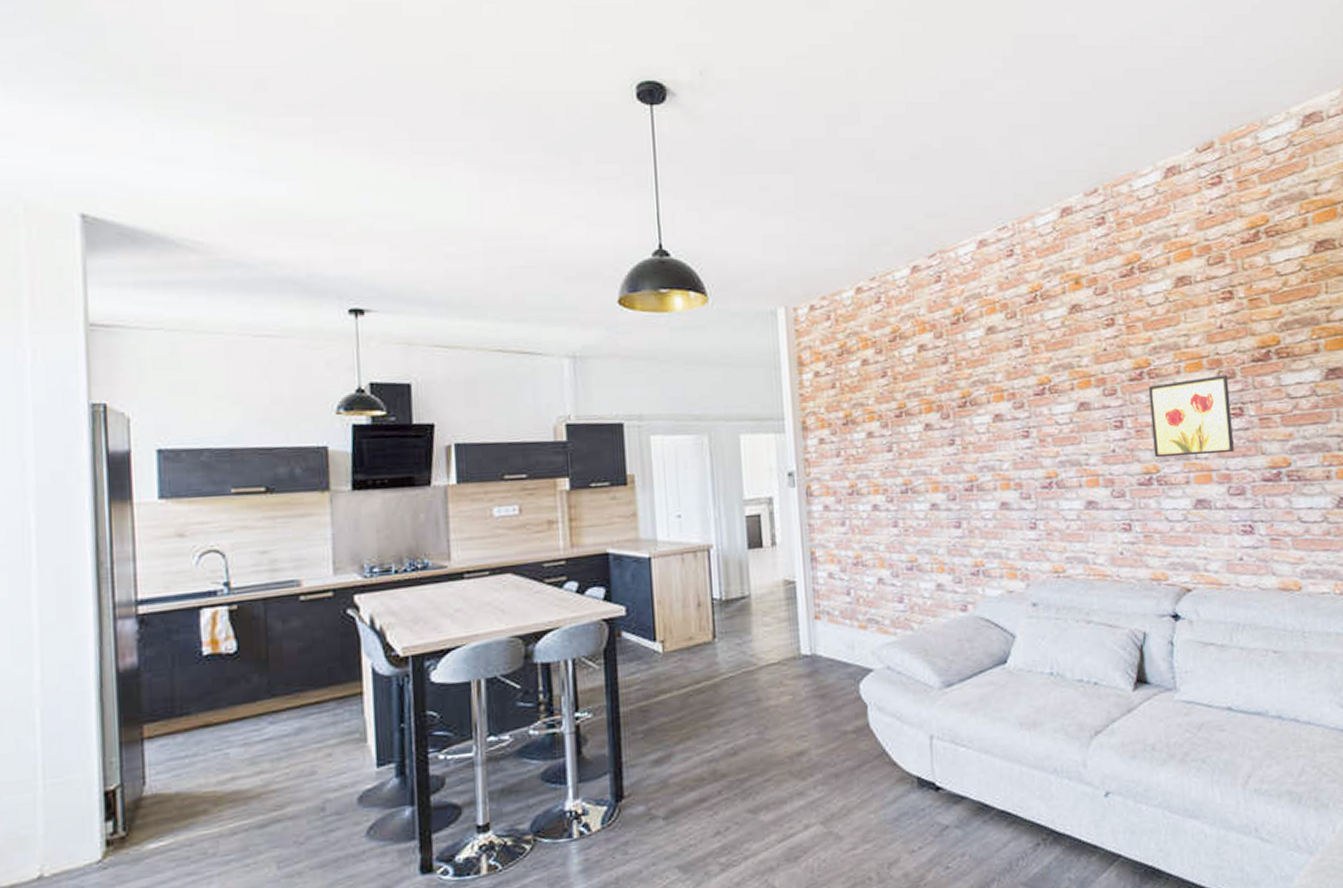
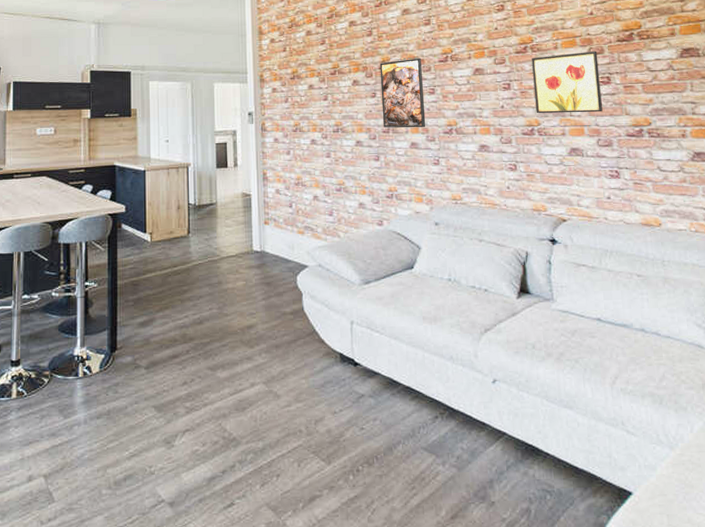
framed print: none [958,390,1019,485] -> present [379,57,426,128]

